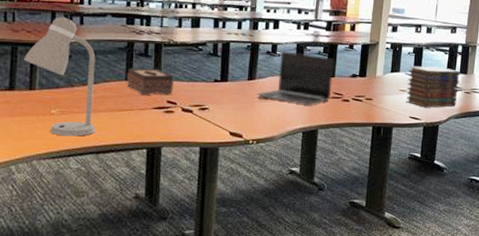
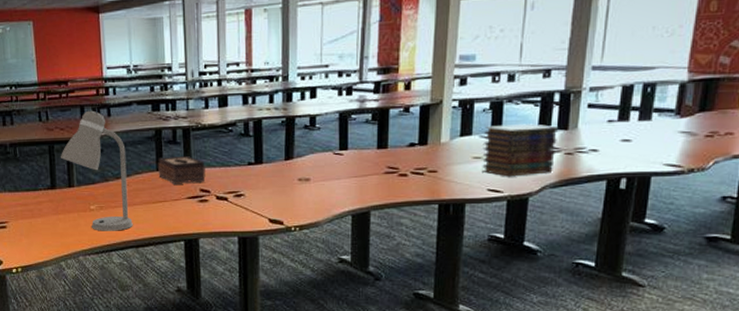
laptop: present [256,51,334,105] -> none [295,123,386,183]

